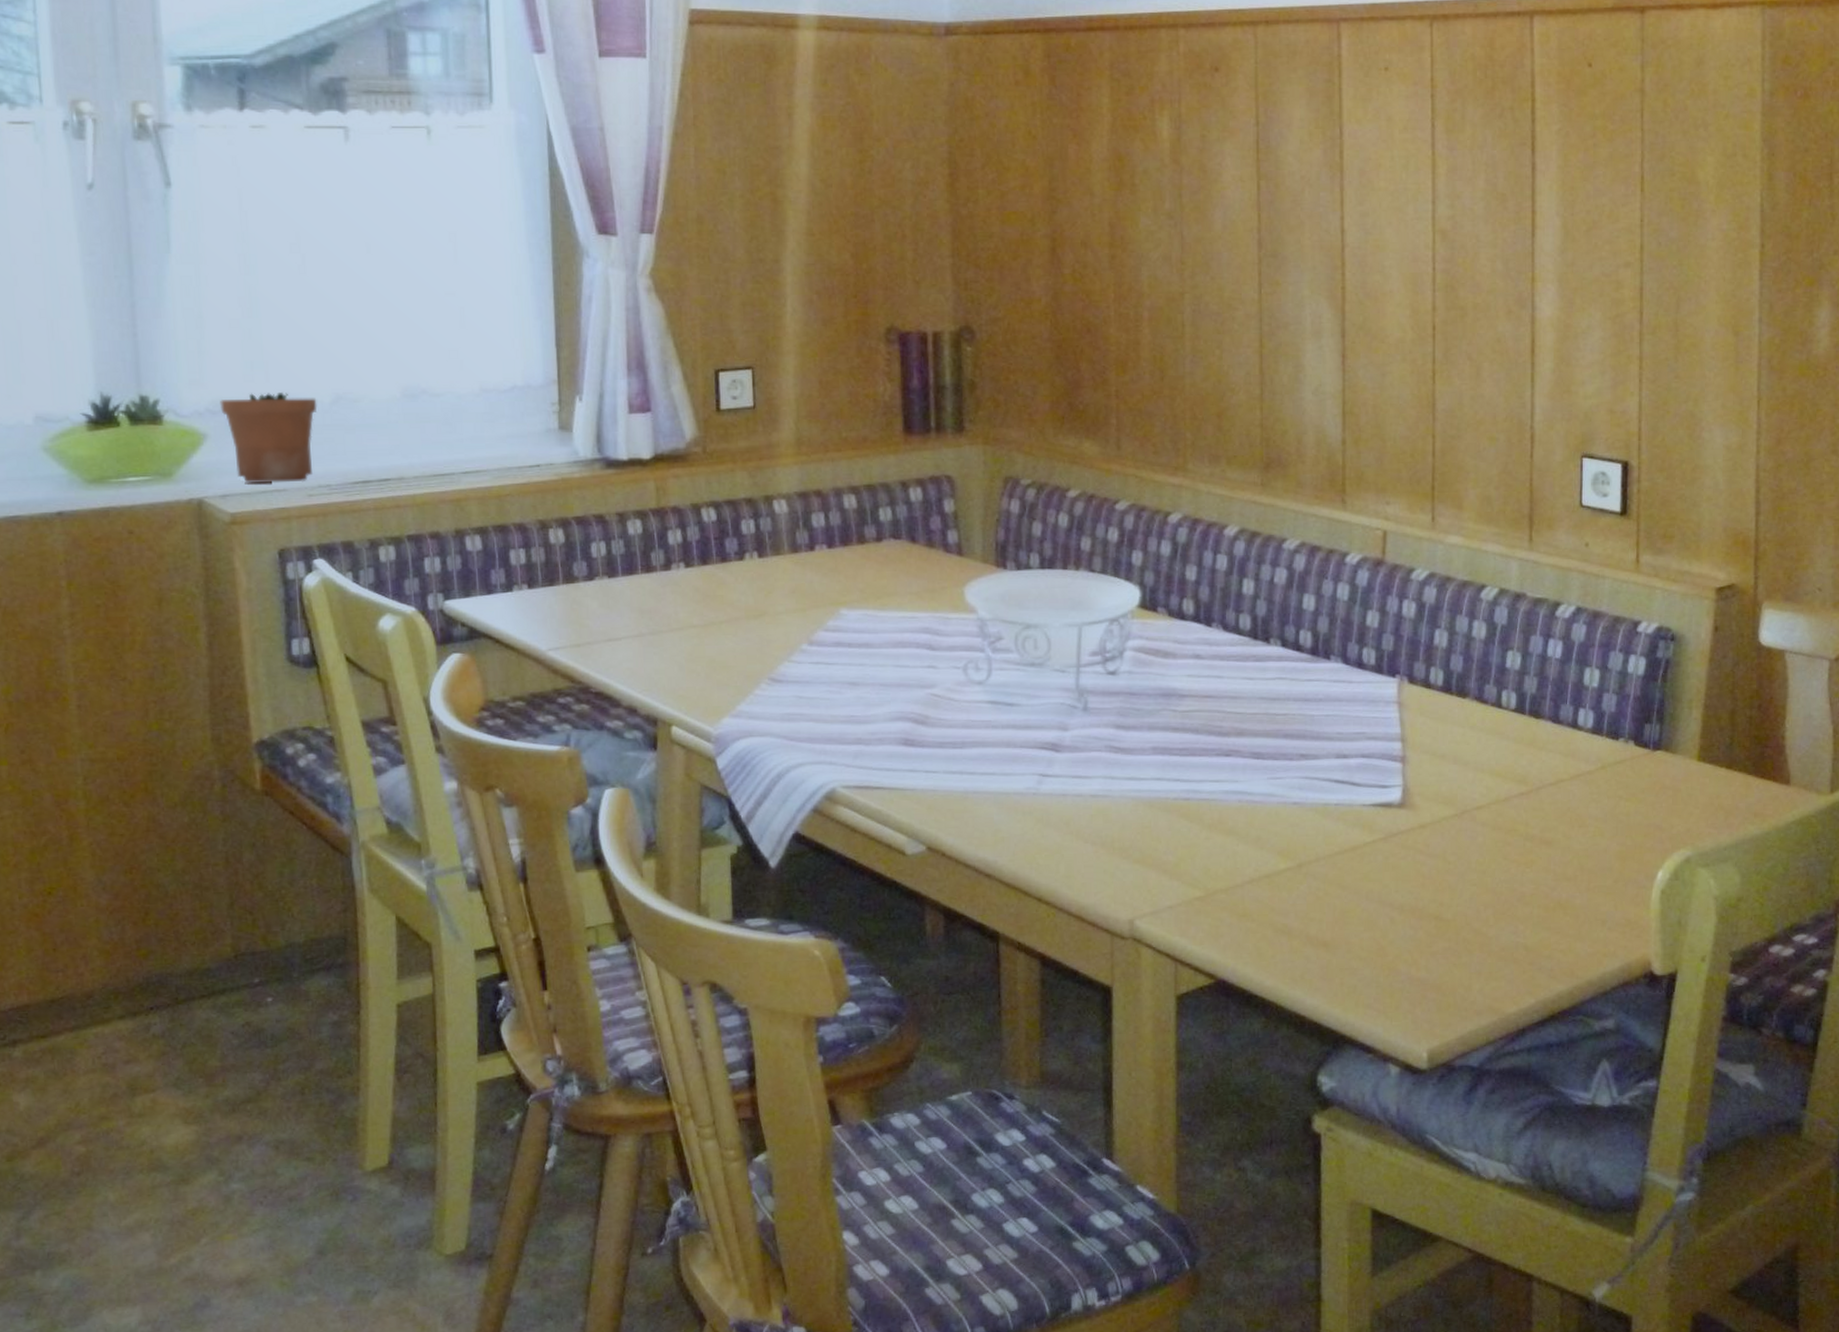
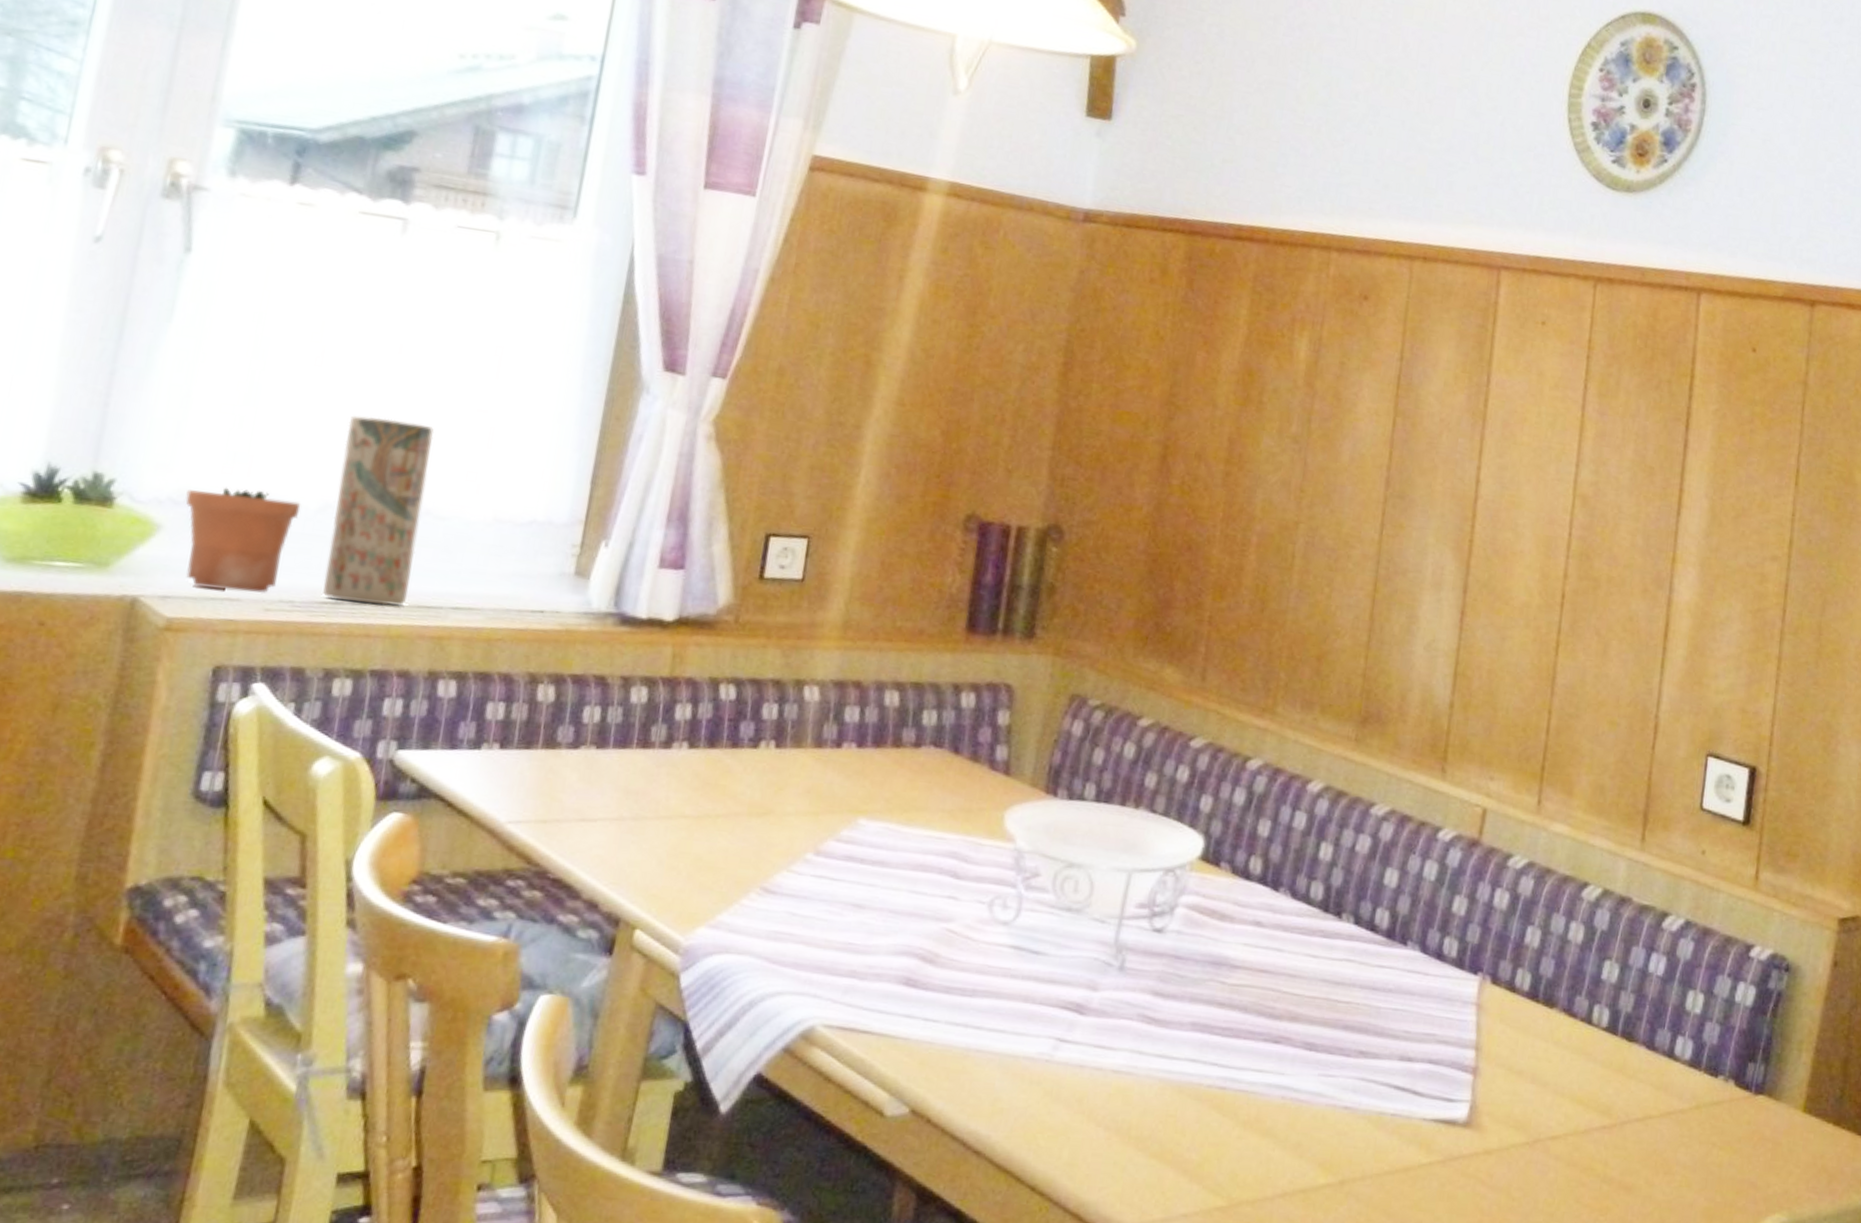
vase: none [339,312,424,479] -> present [323,415,435,606]

